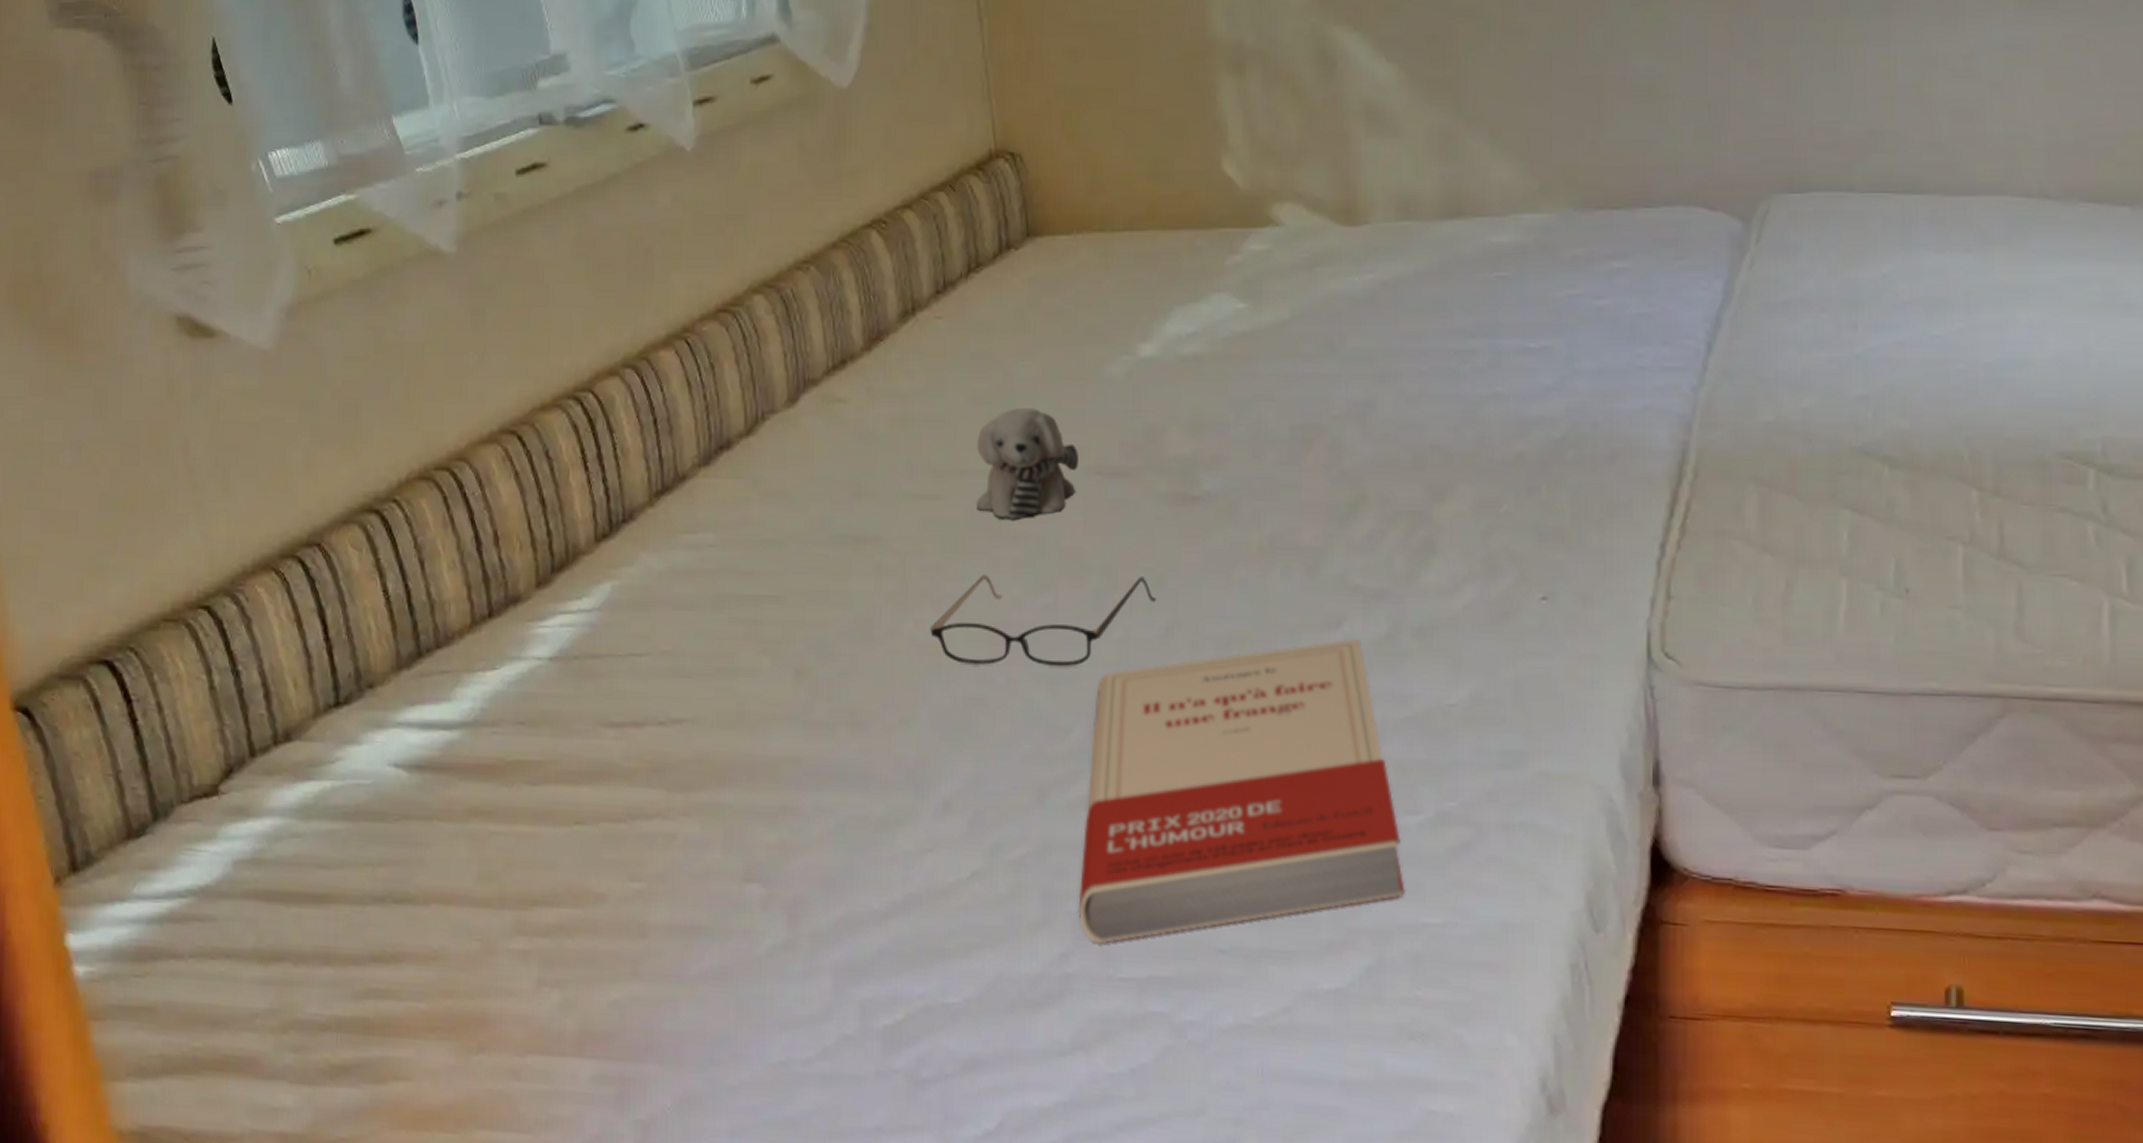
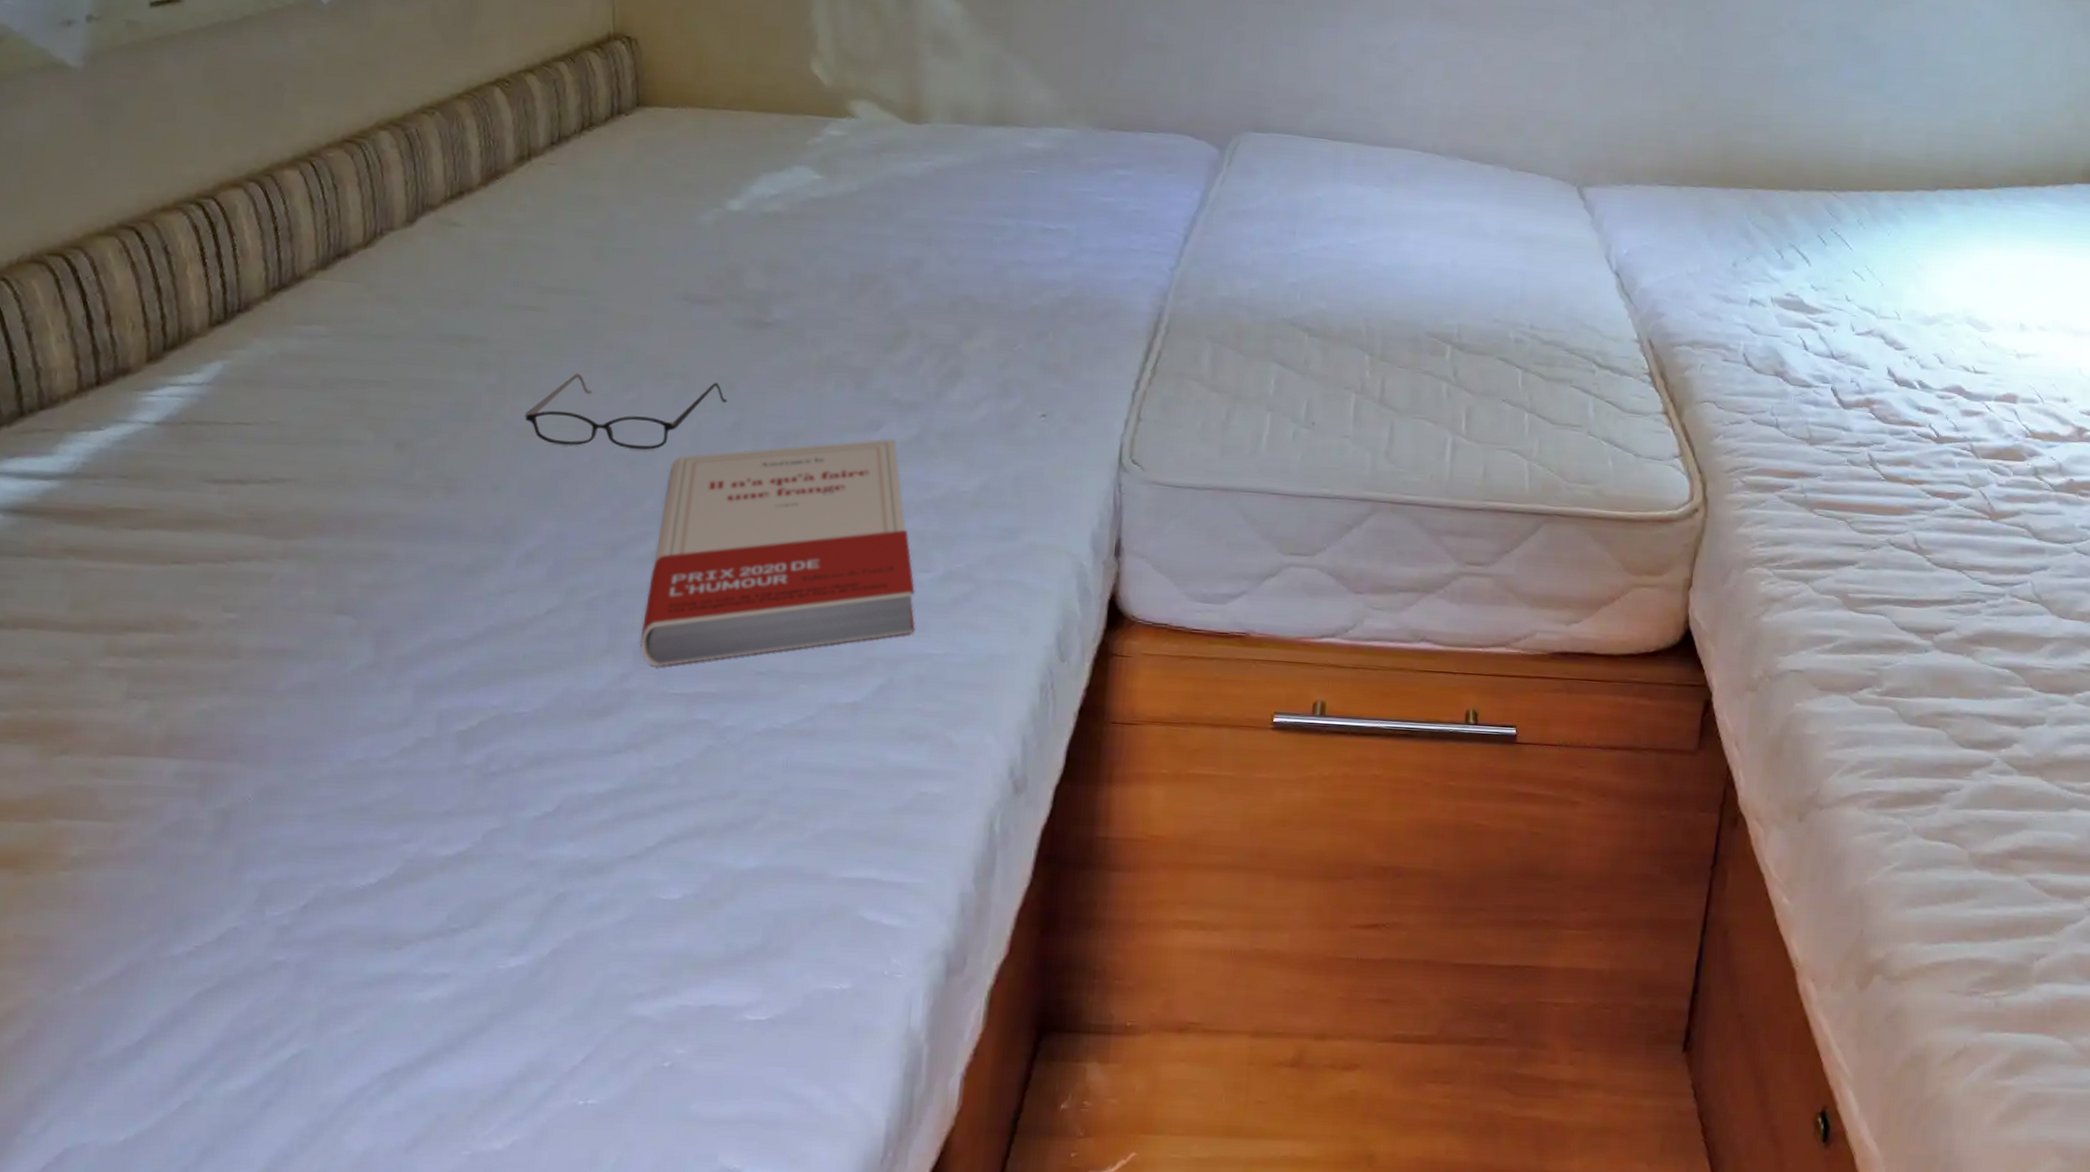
plush toy: present [976,408,1078,522] -> none [574,242,669,333]

